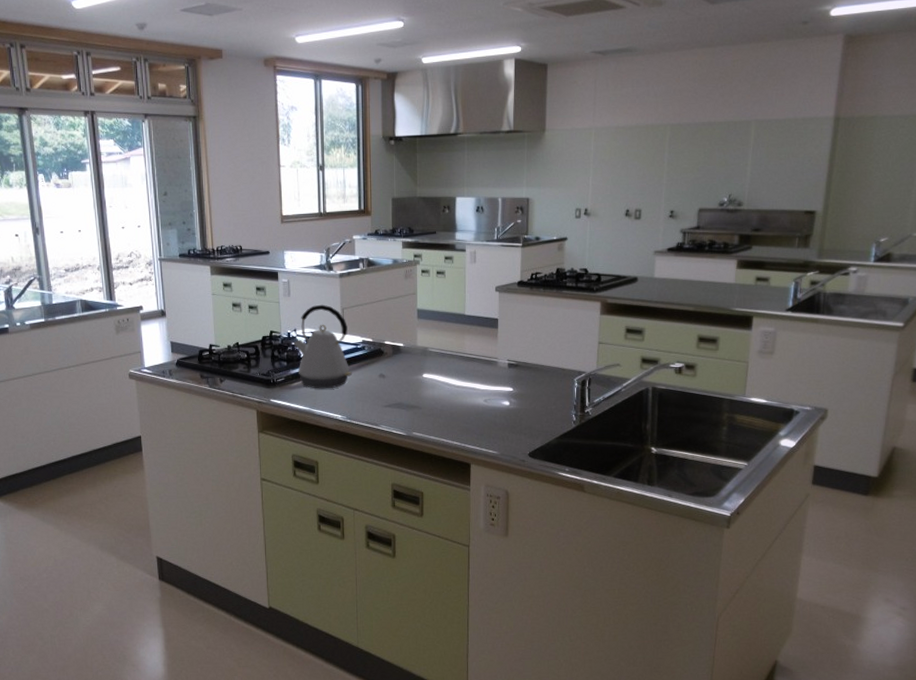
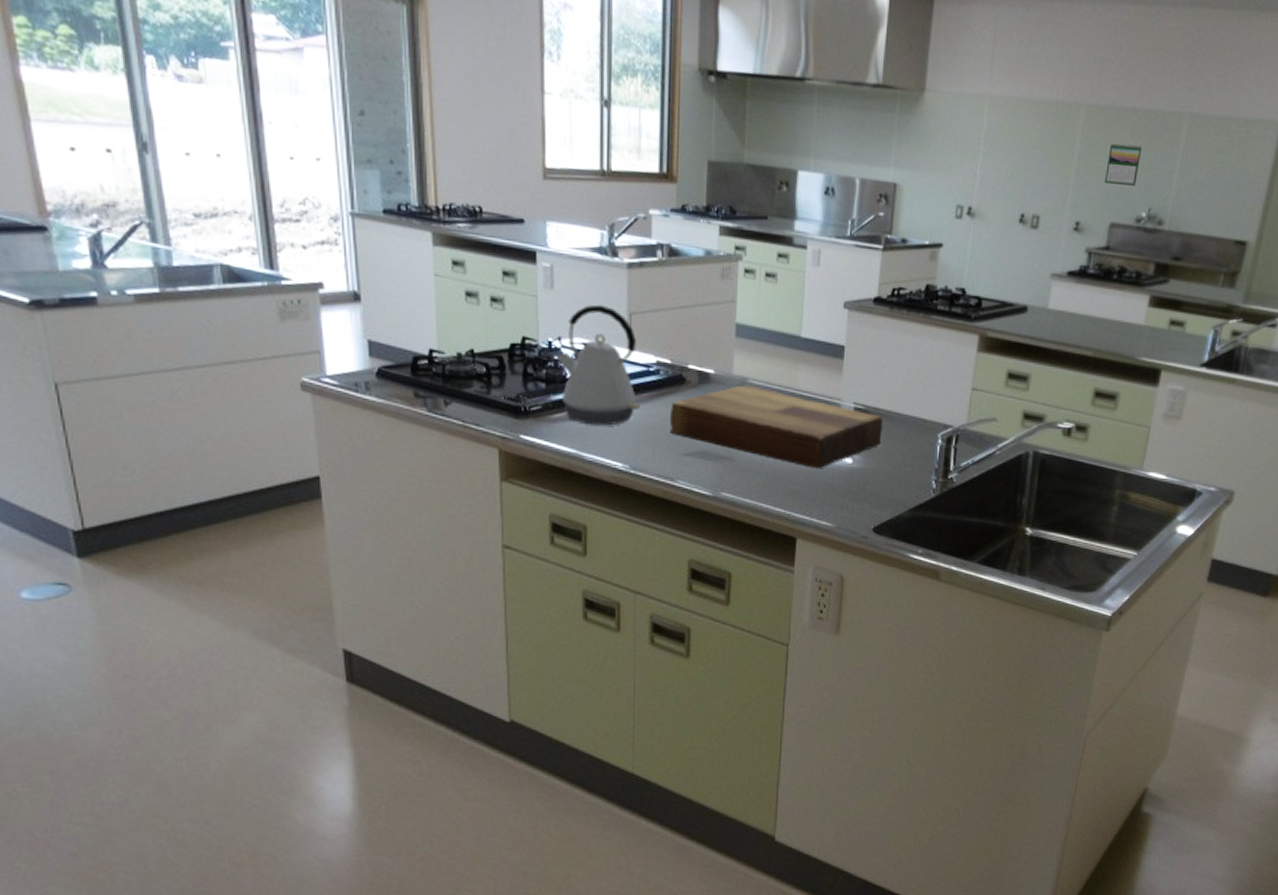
cutting board: none [374,353,531,411] -> present [670,385,883,469]
calendar: none [691,149,719,179] -> present [1105,143,1143,186]

